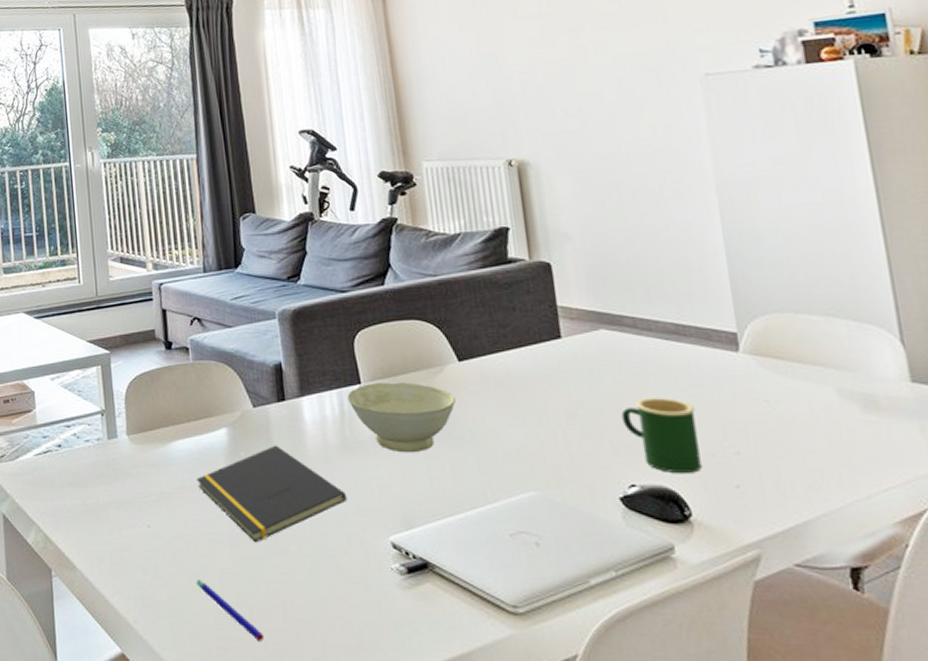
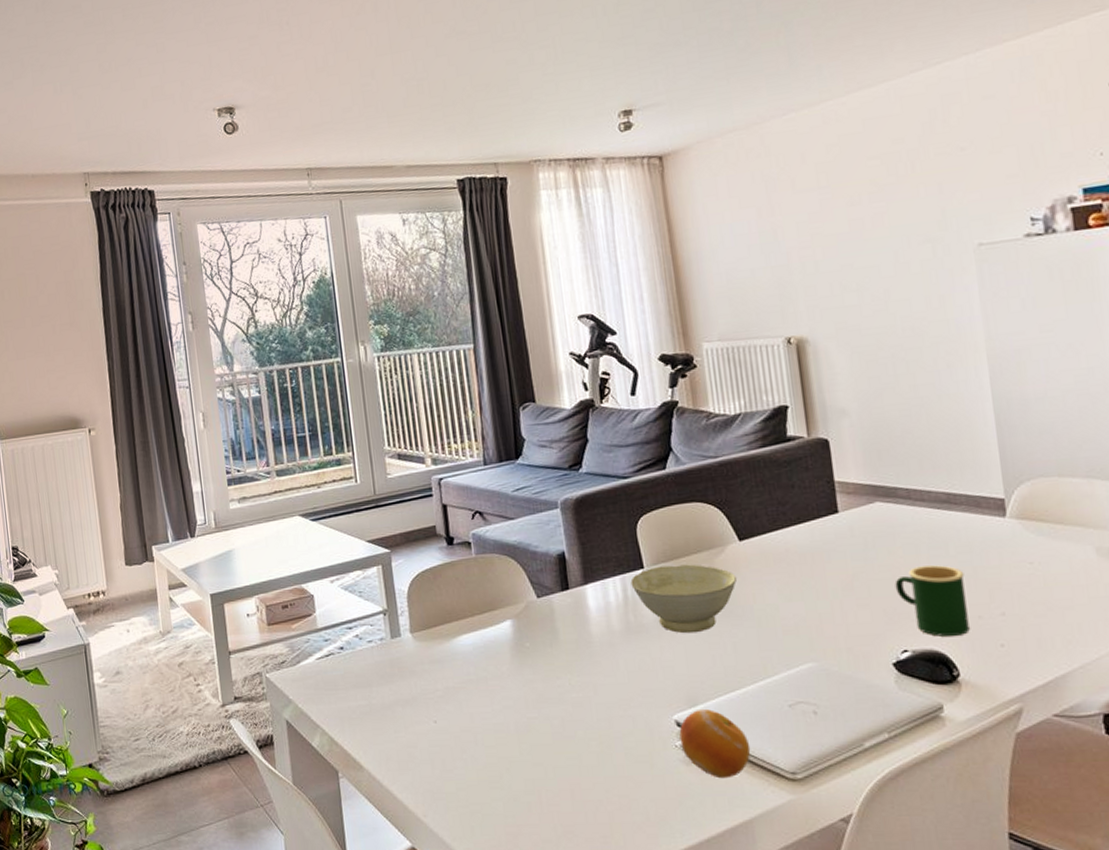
notepad: present [195,445,348,543] -> none [481,634,632,731]
pen: present [196,579,265,642] -> none [484,770,553,825]
fruit: none [395,531,470,607] -> present [679,708,751,779]

